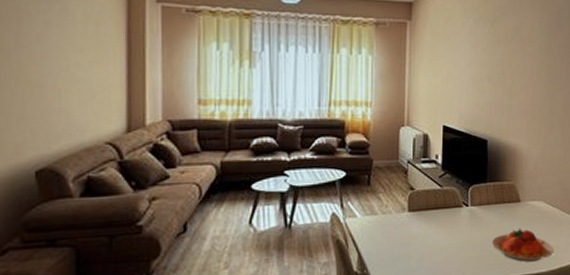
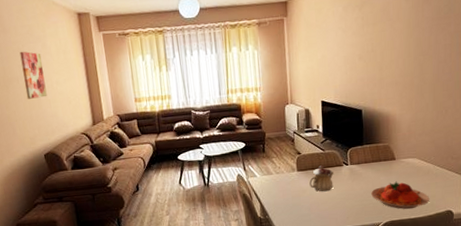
wall art: none [19,12,57,85] -> present [19,51,47,99]
teapot: none [422,205,451,239] -> present [309,165,334,192]

